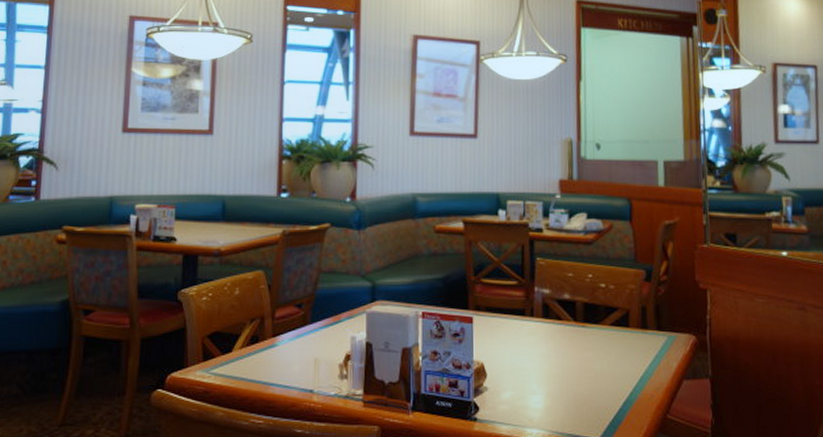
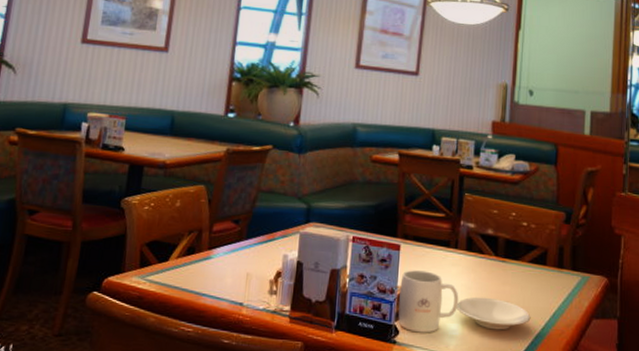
mug: none [476,342,540,408] -> present [398,270,459,333]
saucer: none [537,365,617,399] -> present [456,297,531,330]

